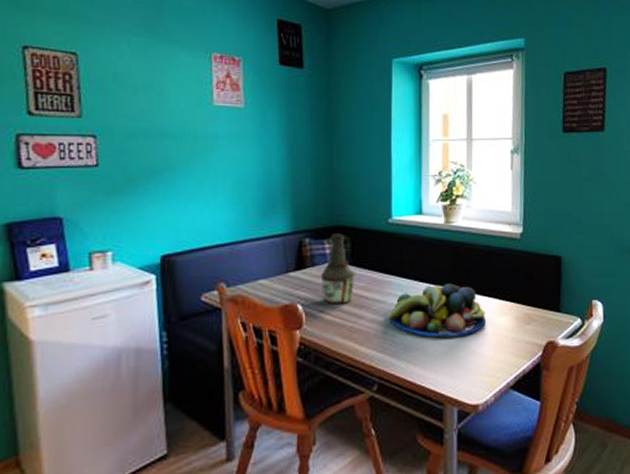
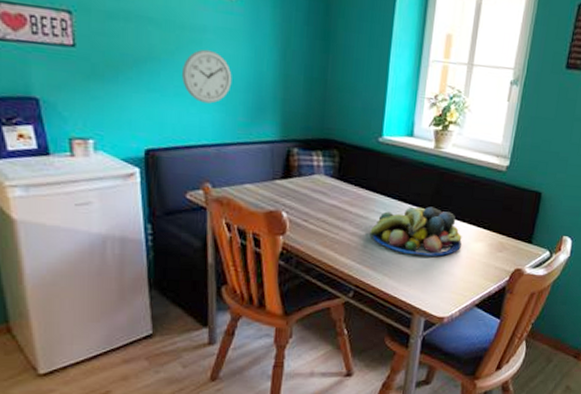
wall clock: none [196,154,243,204] -> present [182,49,232,104]
bottle: present [320,233,355,304] -> none [306,146,341,216]

